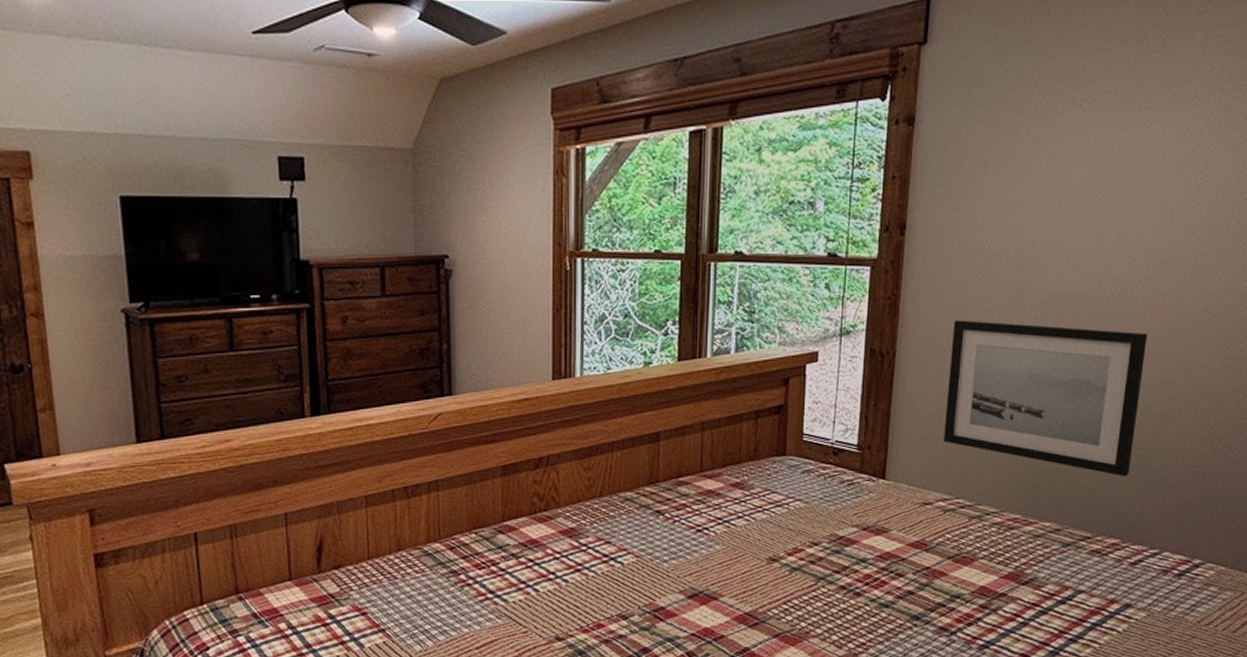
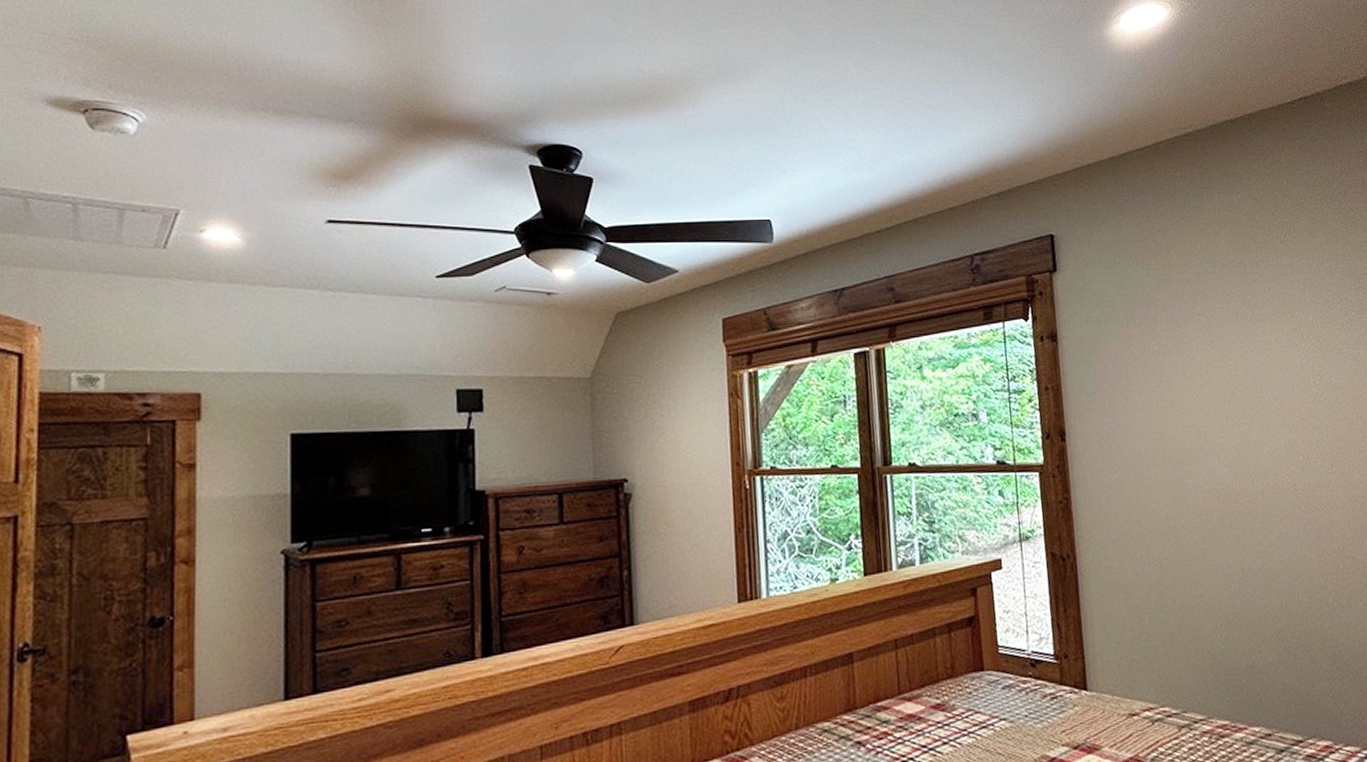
wall art: present [943,320,1148,477] -> none [1126,520,1324,673]

